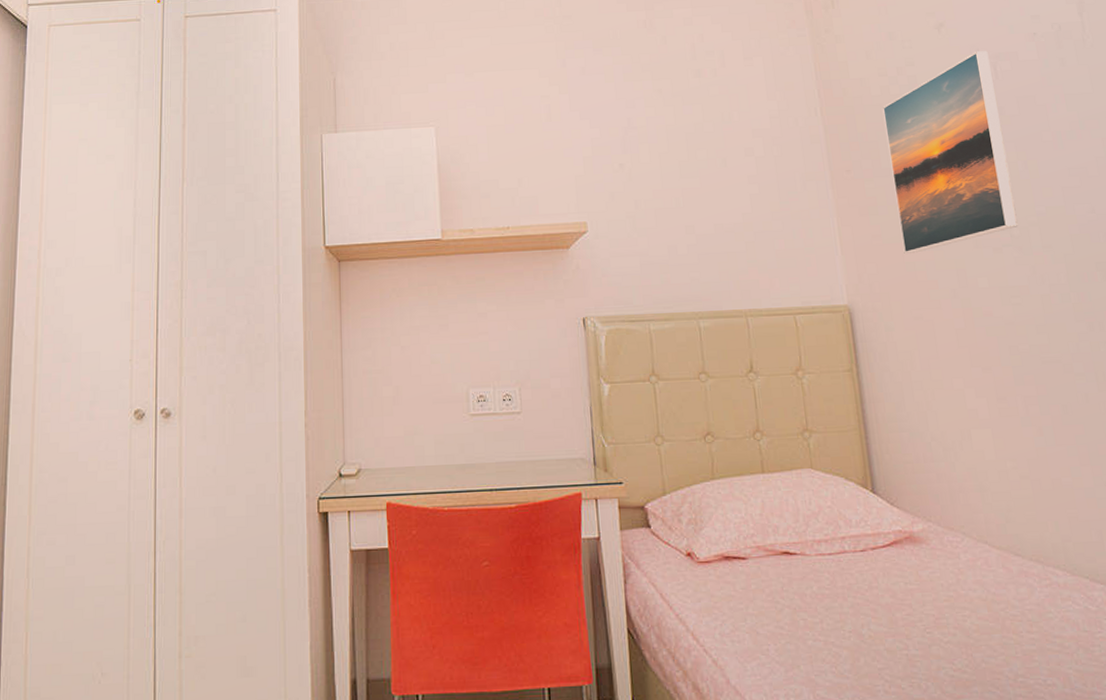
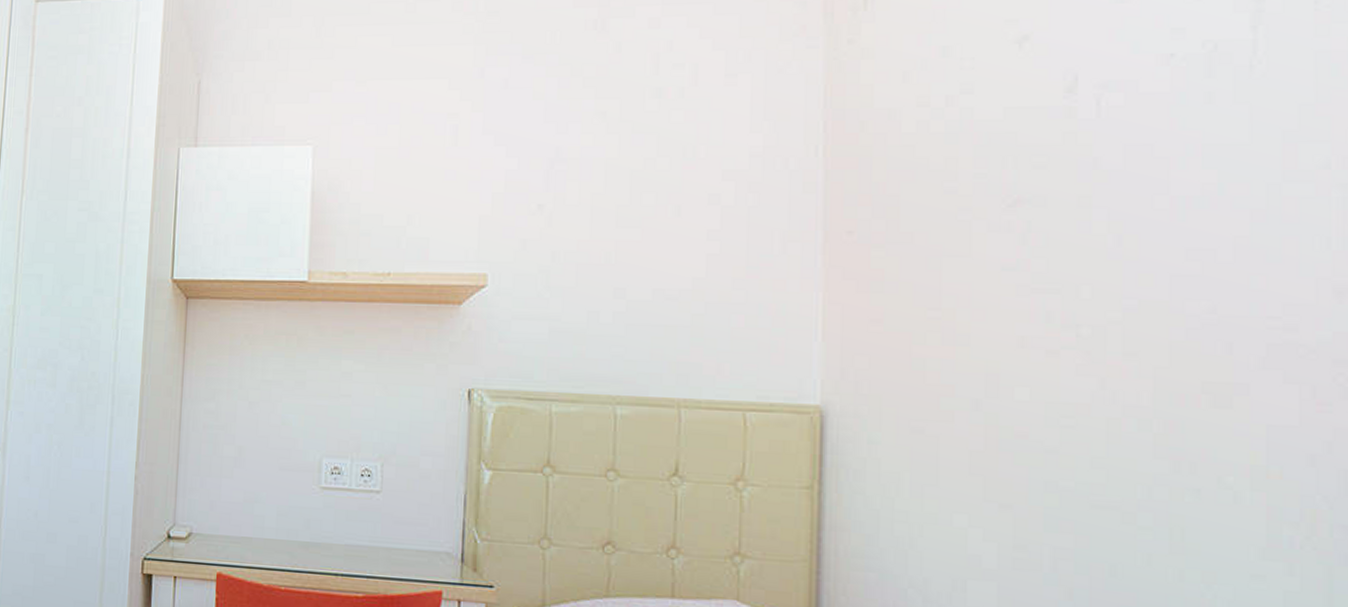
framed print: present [882,51,1018,254] -> none [912,77,1092,347]

